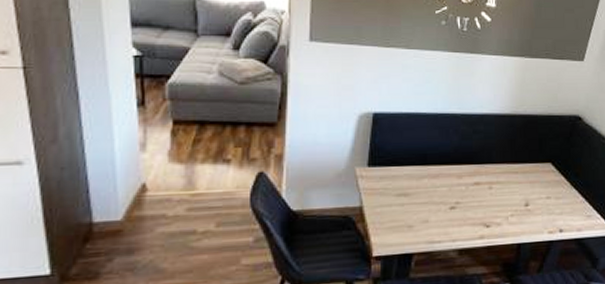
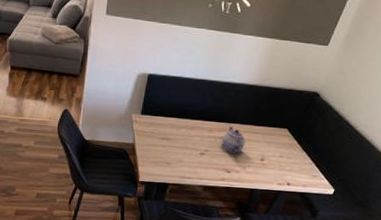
teapot: none [475,167,504,202] -> present [222,125,245,153]

